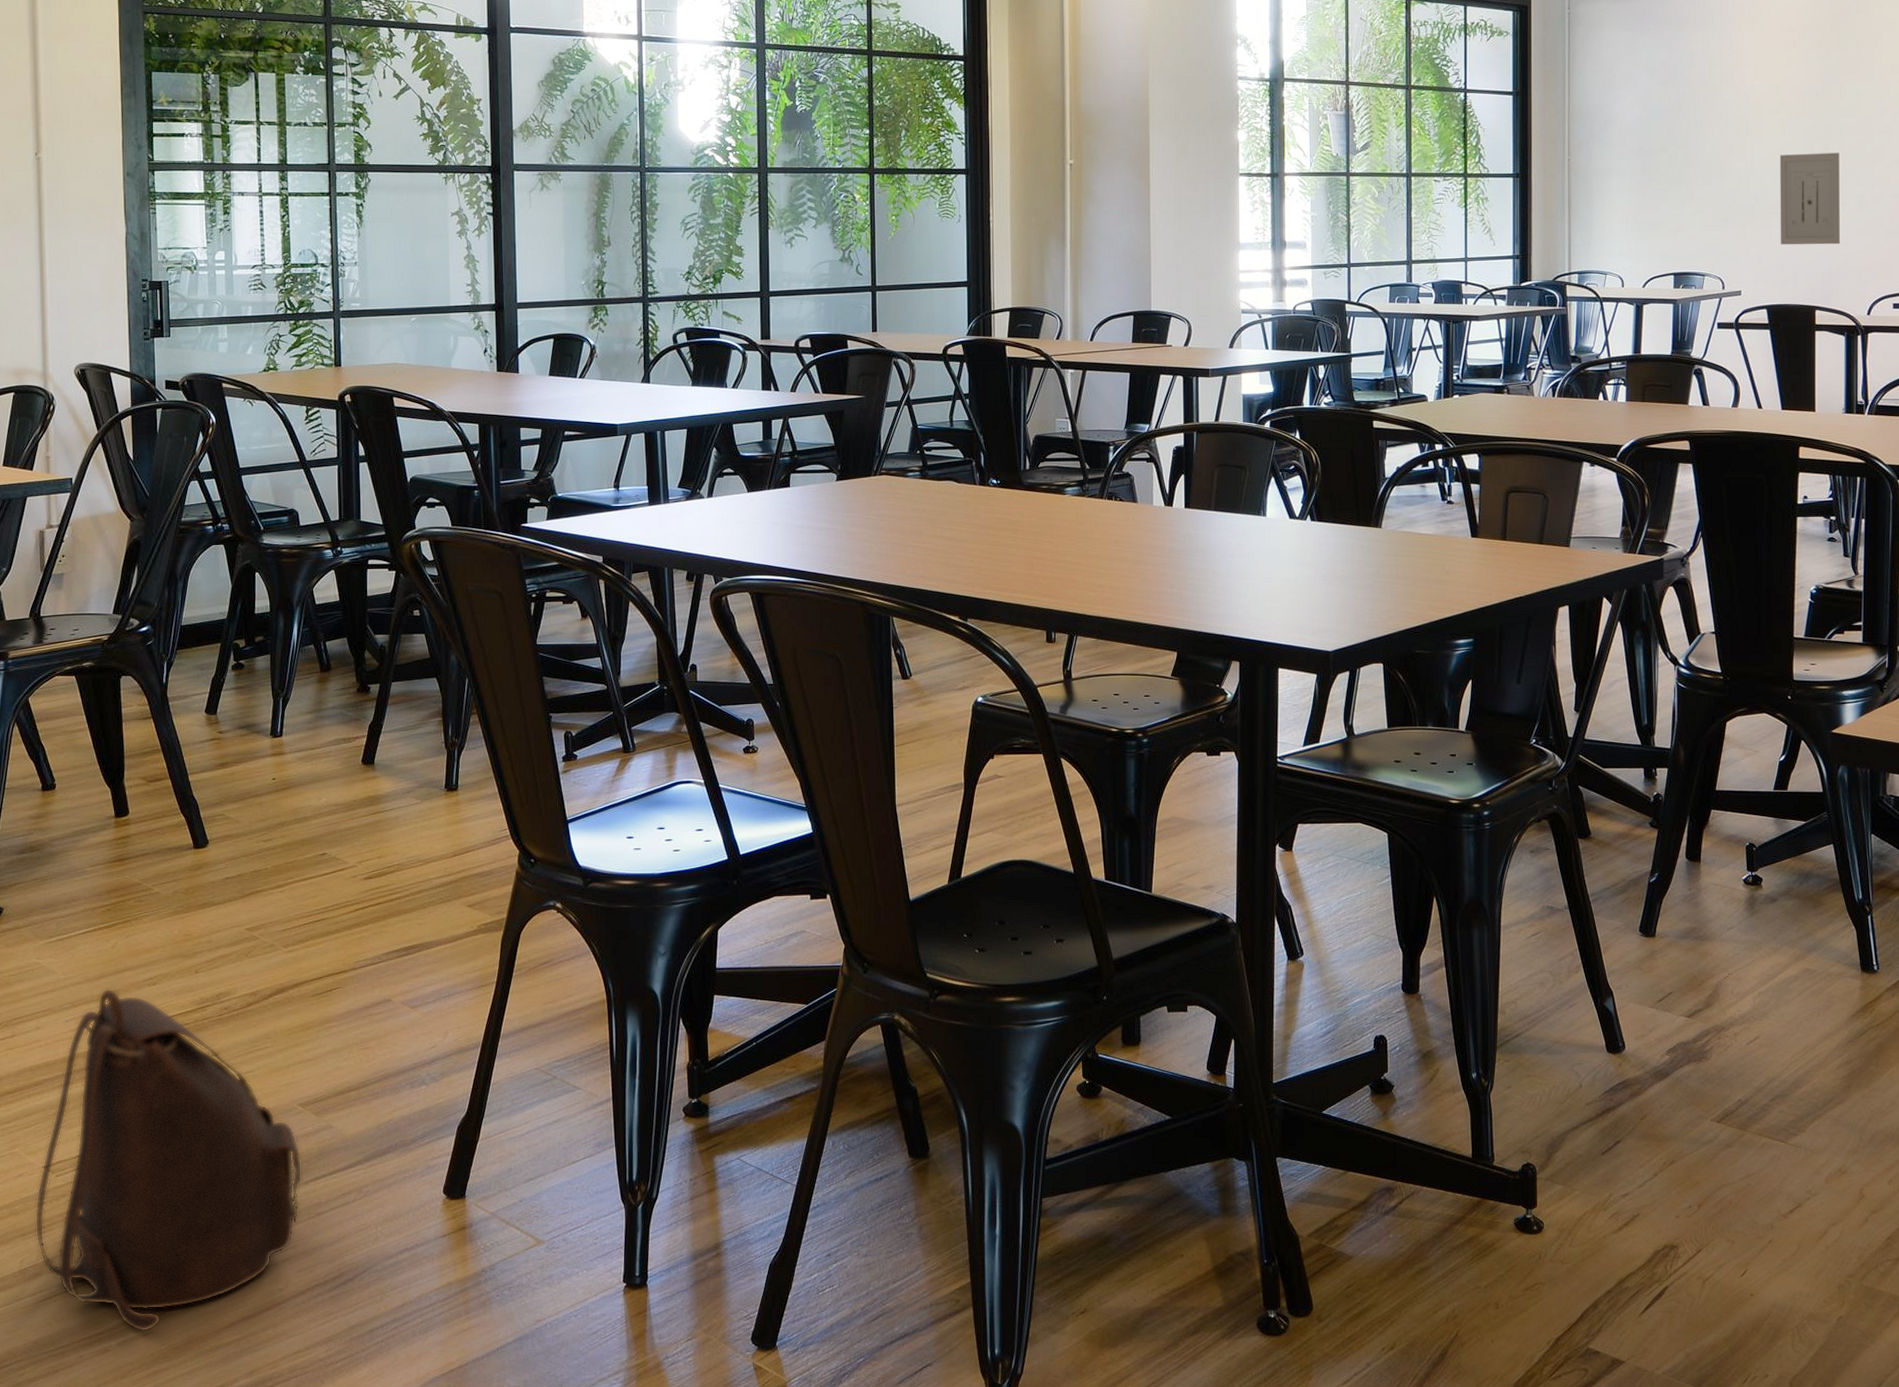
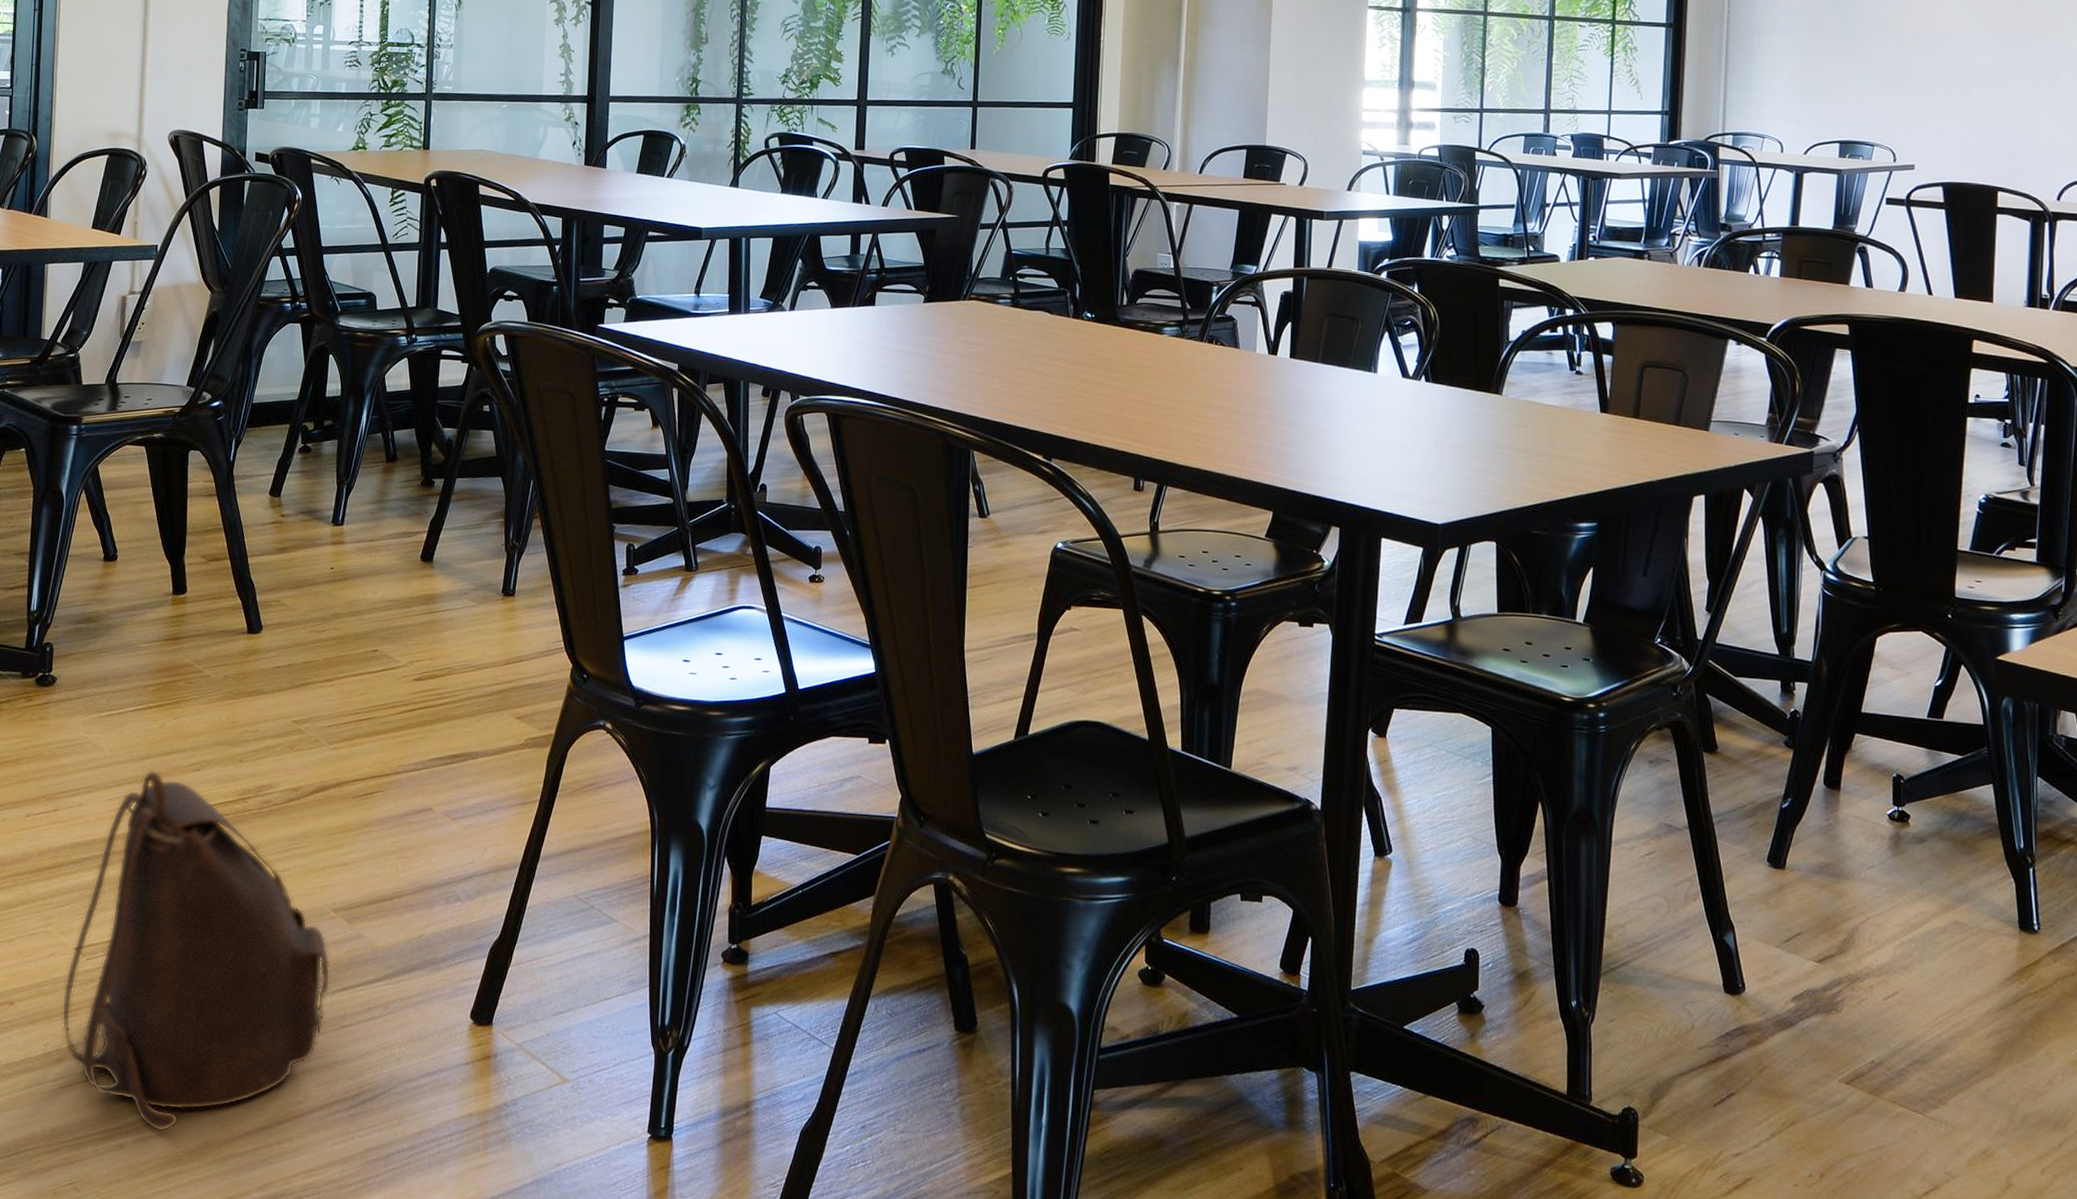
wall art: present [1780,153,1841,245] -> none [1961,19,2033,121]

